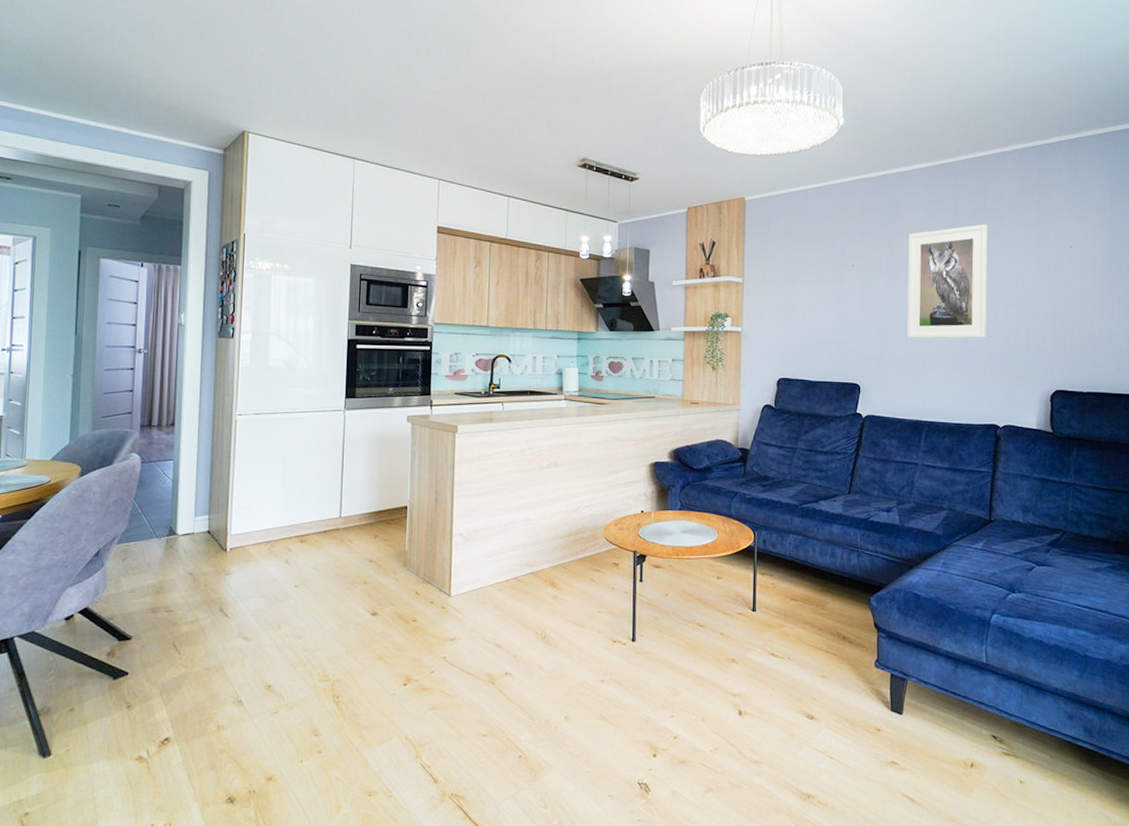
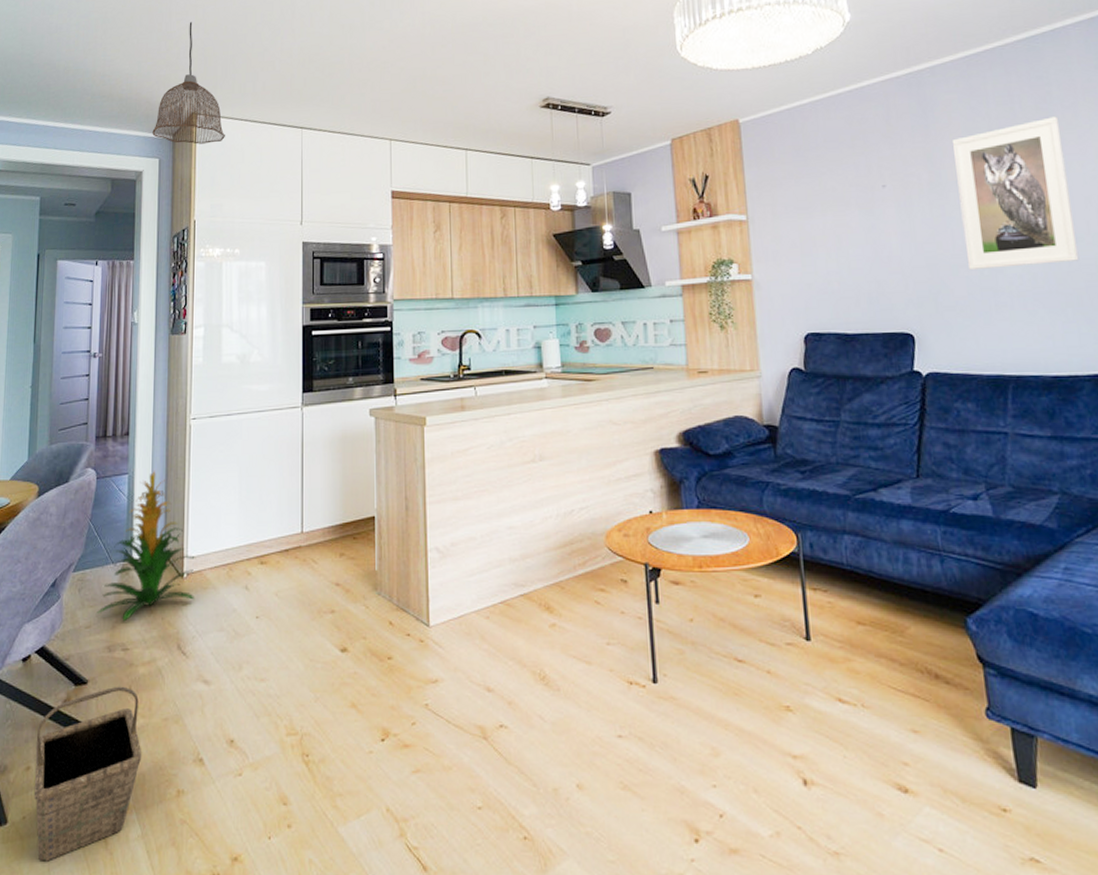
basket: none [77,641,185,785] -> present [34,686,142,862]
indoor plant: none [139,459,240,588] -> present [95,471,196,622]
pendant lamp: none [202,41,277,163] -> present [152,22,225,145]

